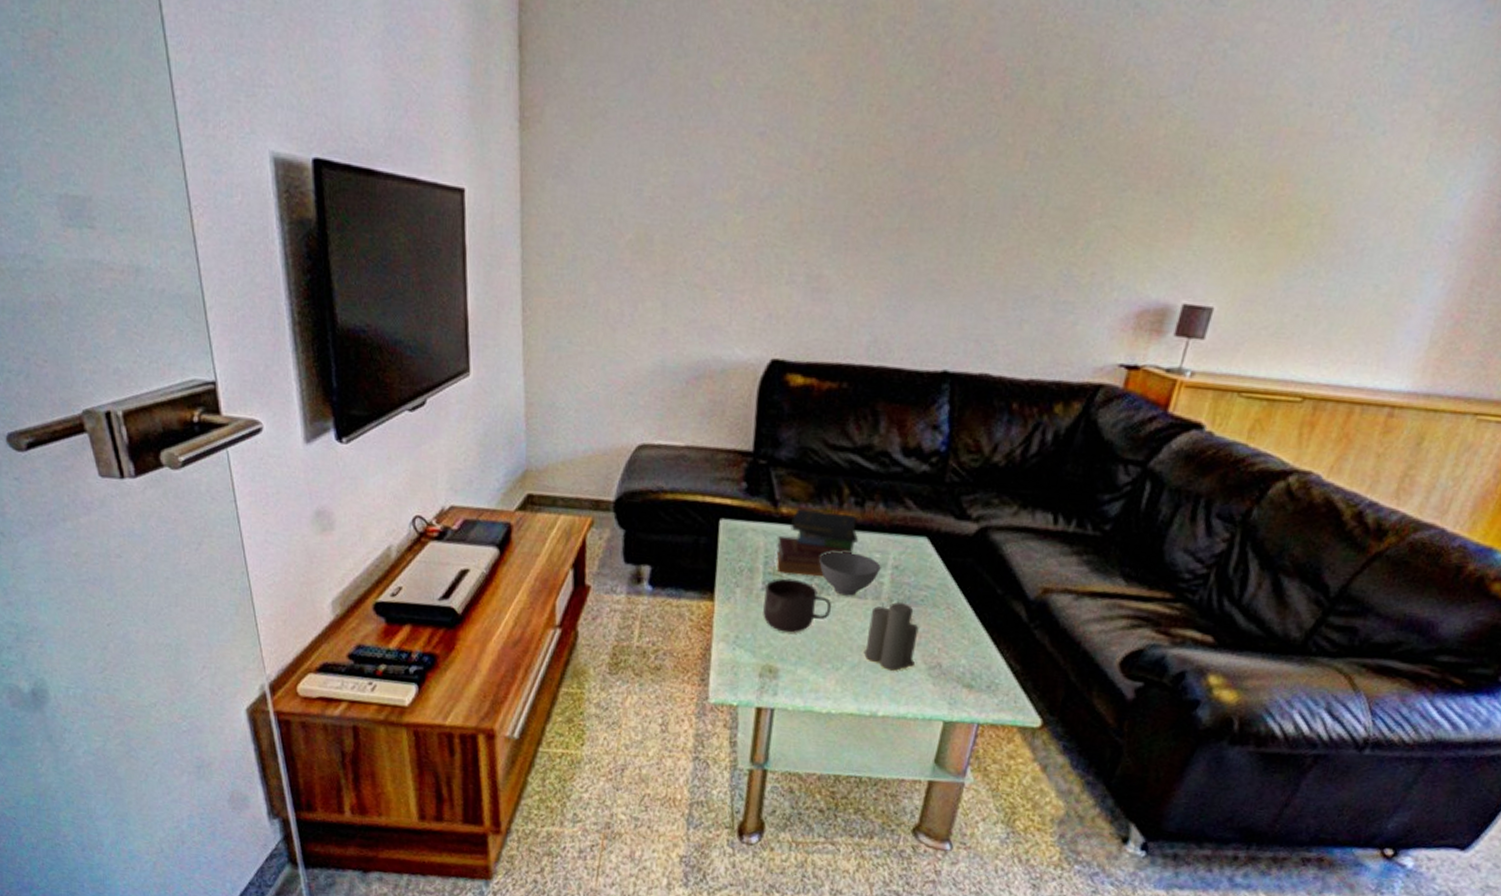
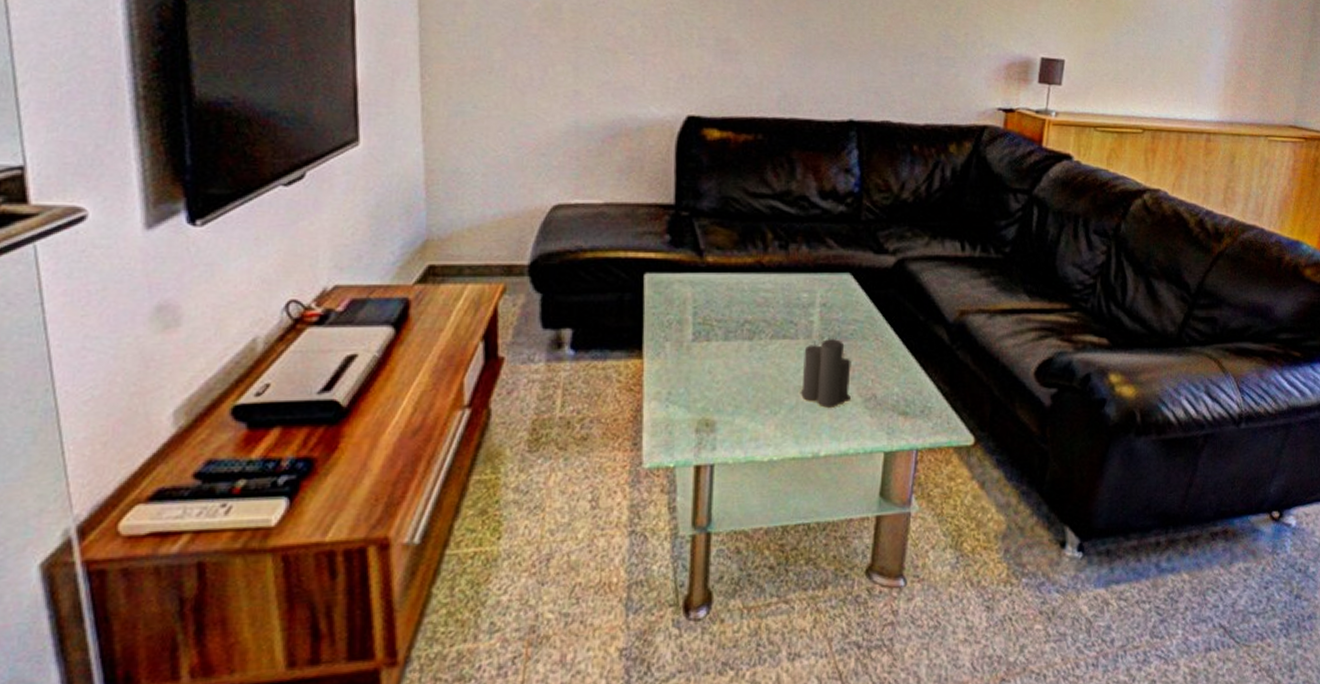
cup: present [763,578,832,633] -> none [694,327,765,382]
books: present [776,507,859,576] -> none [704,255,786,322]
bowl: present [818,551,881,596] -> none [748,295,809,338]

